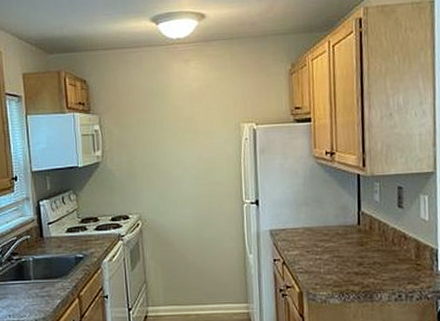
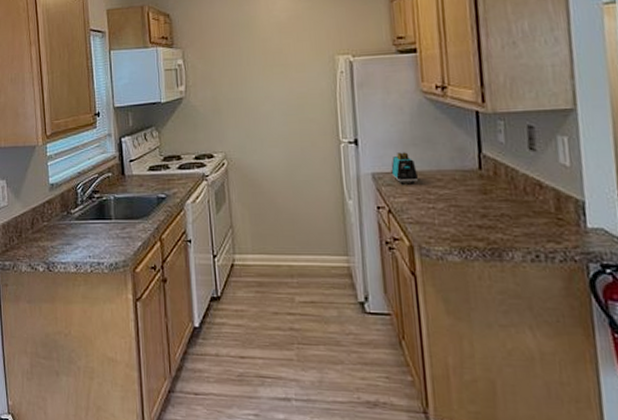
toaster: none [286,211,309,240] -> present [391,152,419,185]

